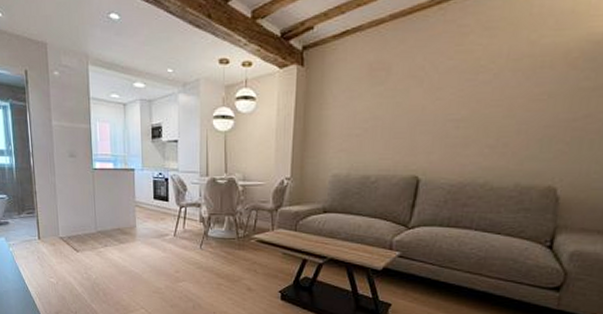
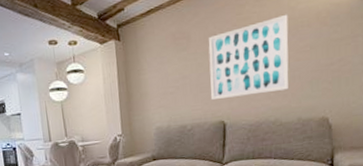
wall art: none [405,49,525,149] -> present [208,14,289,100]

